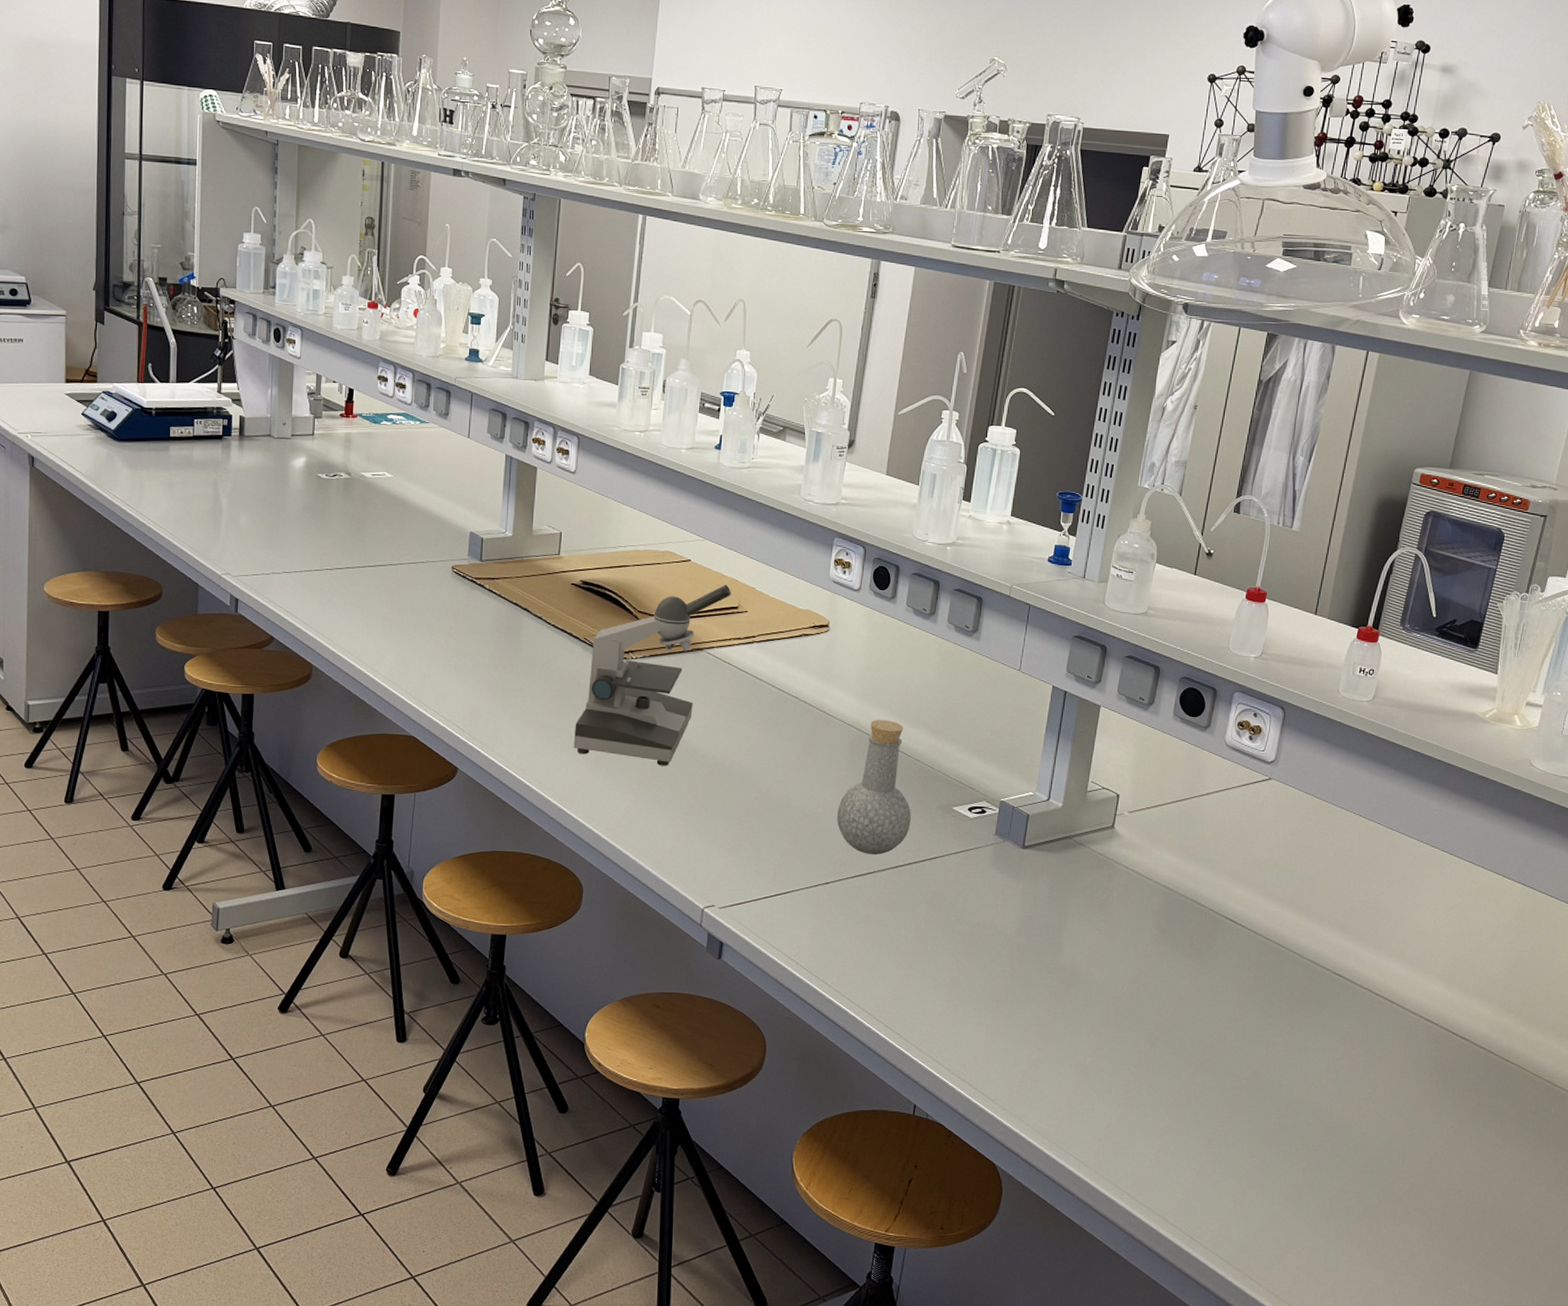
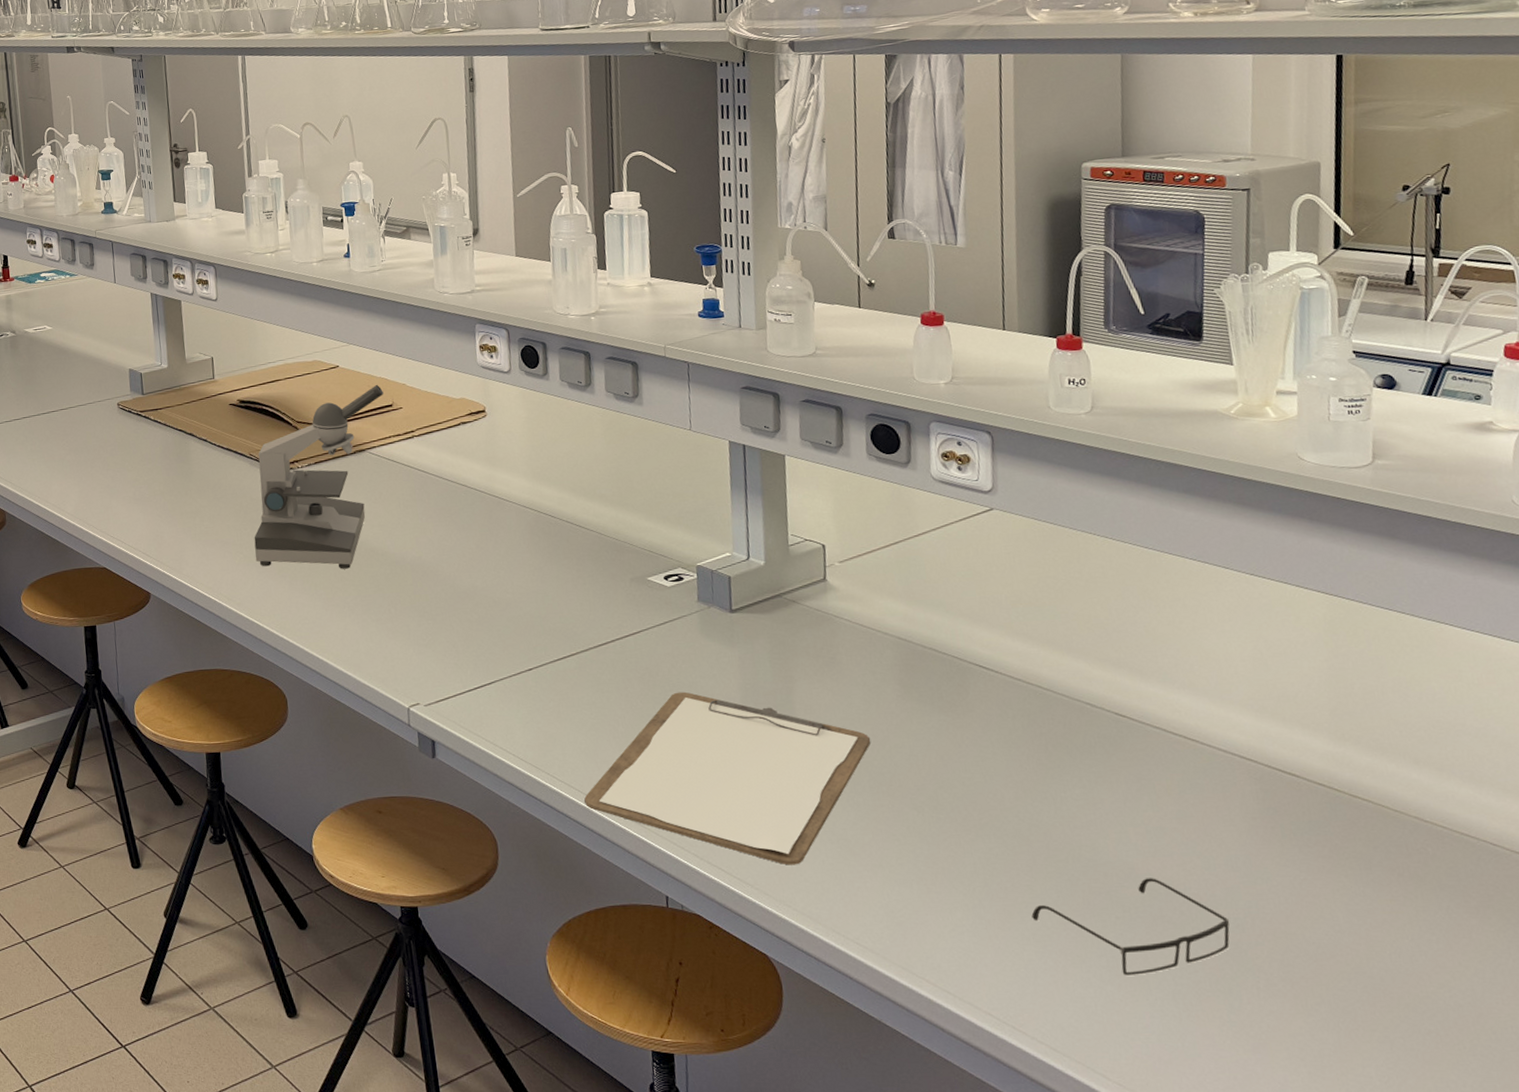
flask: present [837,720,911,855] -> none [527,497,606,636]
clipboard: none [856,918,1124,1085] -> present [584,691,871,865]
glasses: none [1227,1117,1386,1199] -> present [1031,878,1230,975]

